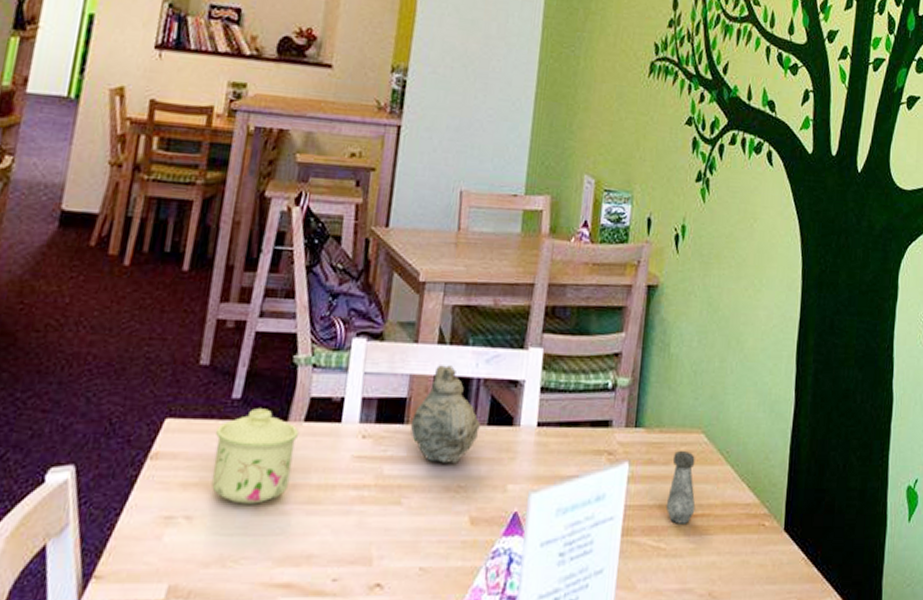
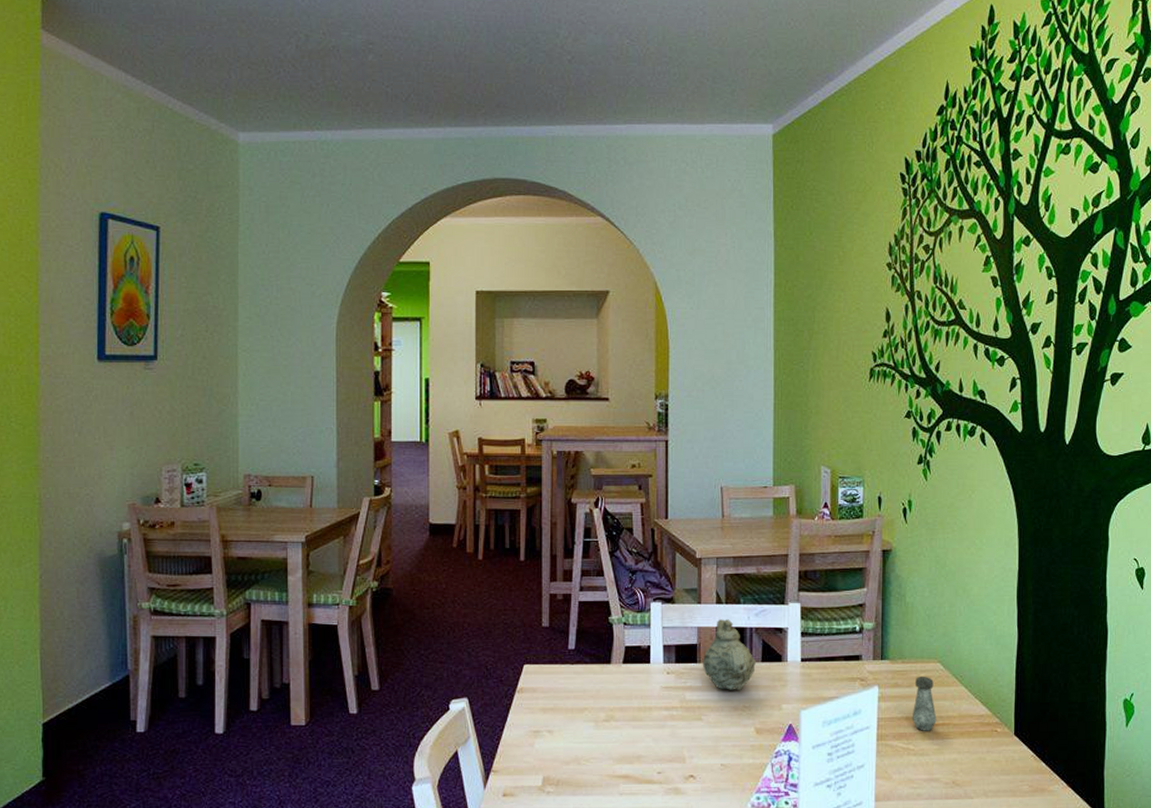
sugar bowl: present [211,408,300,504] -> none [561,655,620,722]

